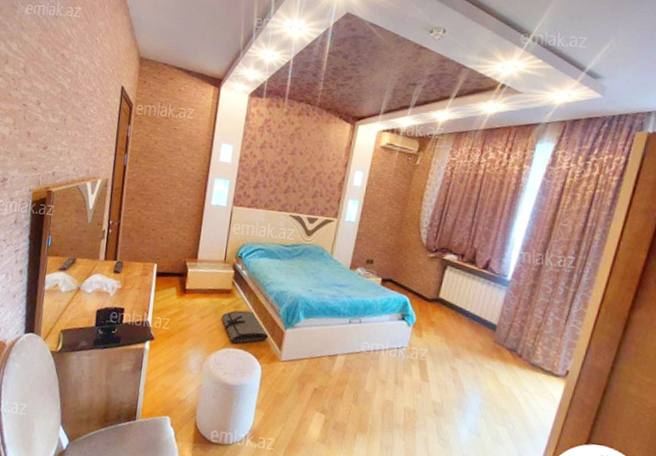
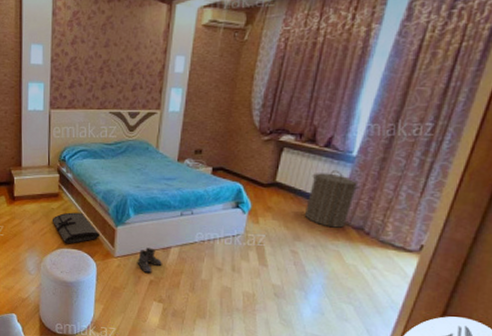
boots: none [302,353,328,382] -> present [137,247,162,274]
laundry hamper: none [465,292,514,348] -> present [305,170,360,228]

